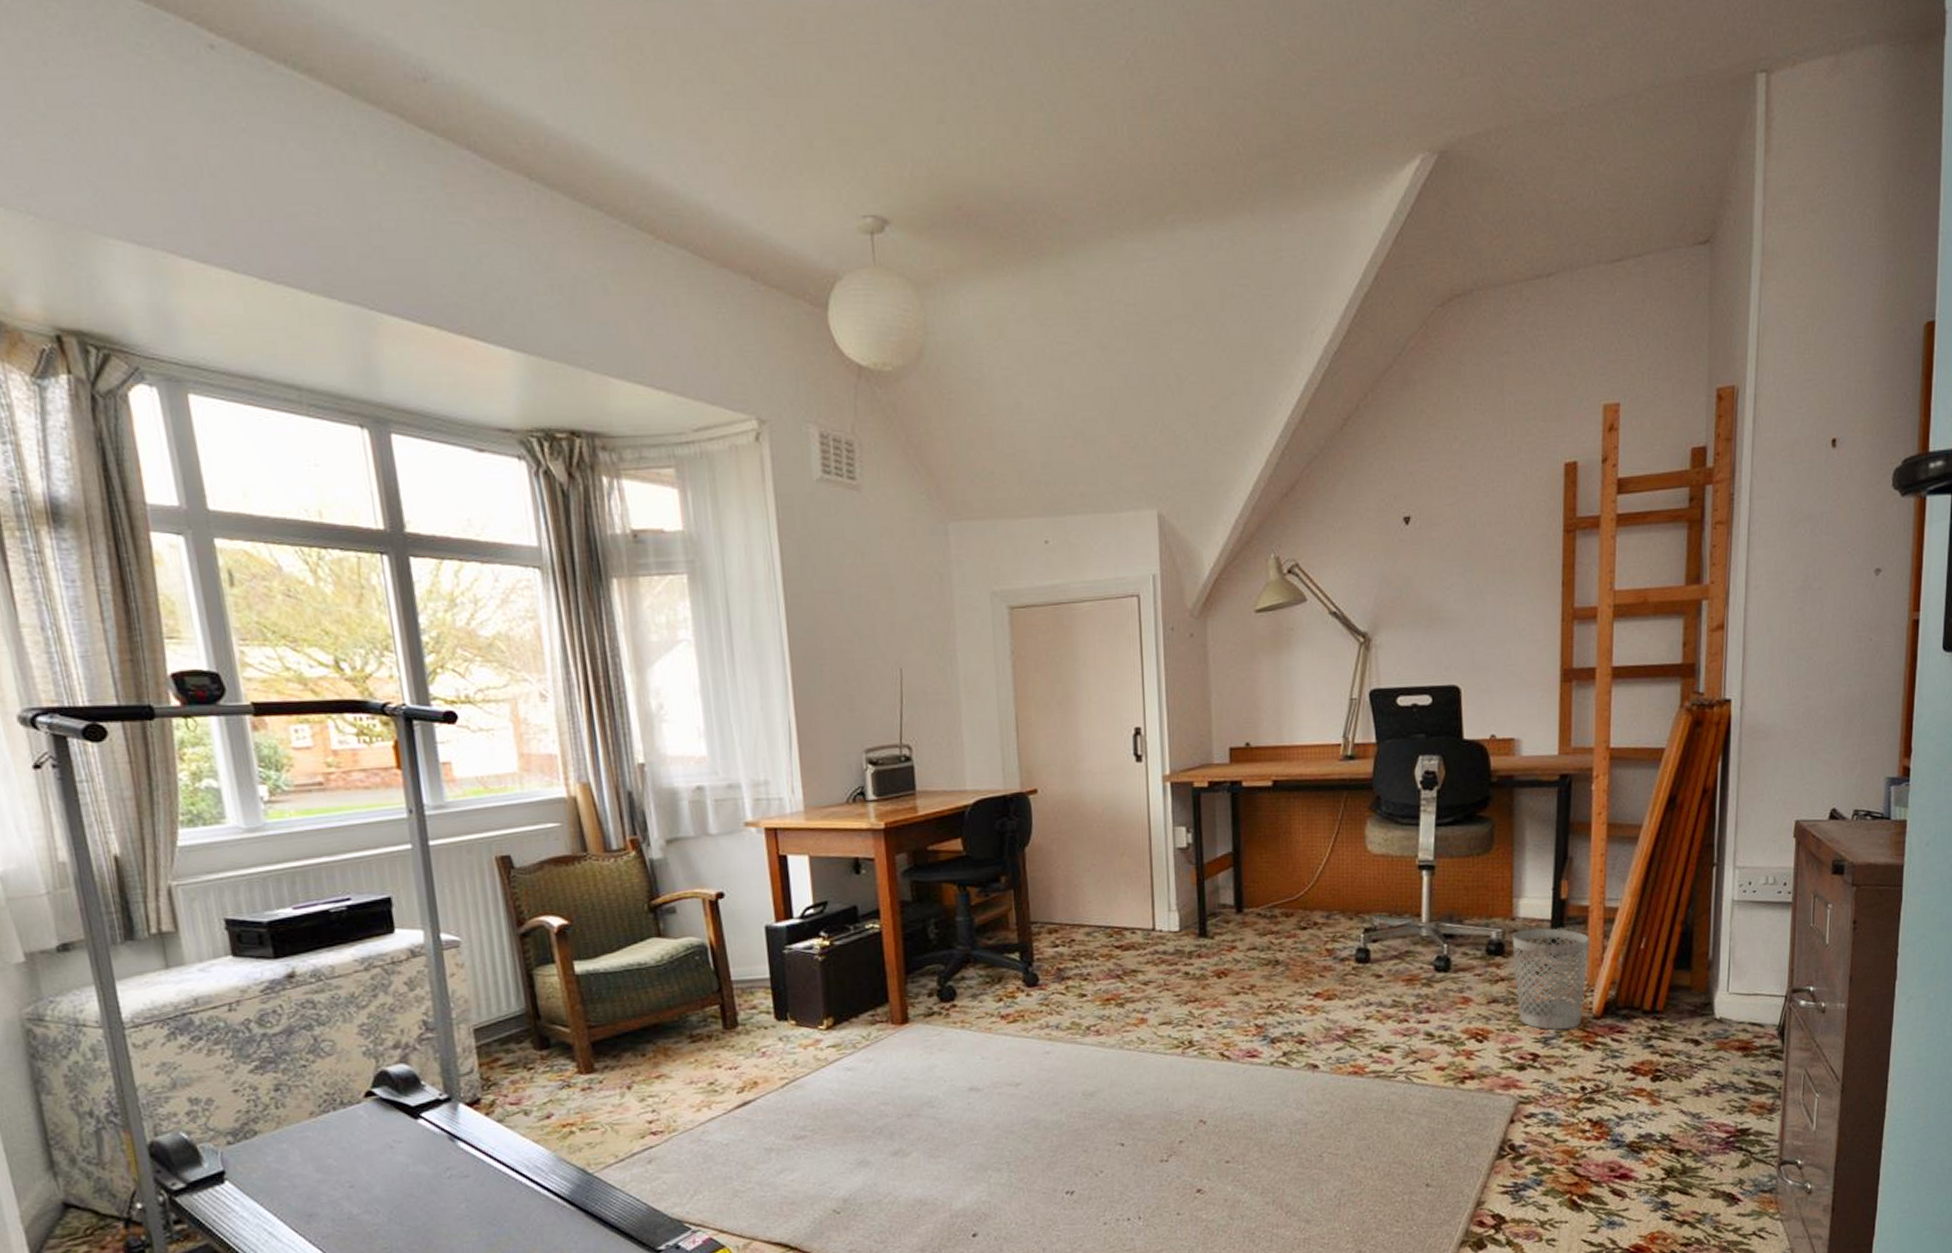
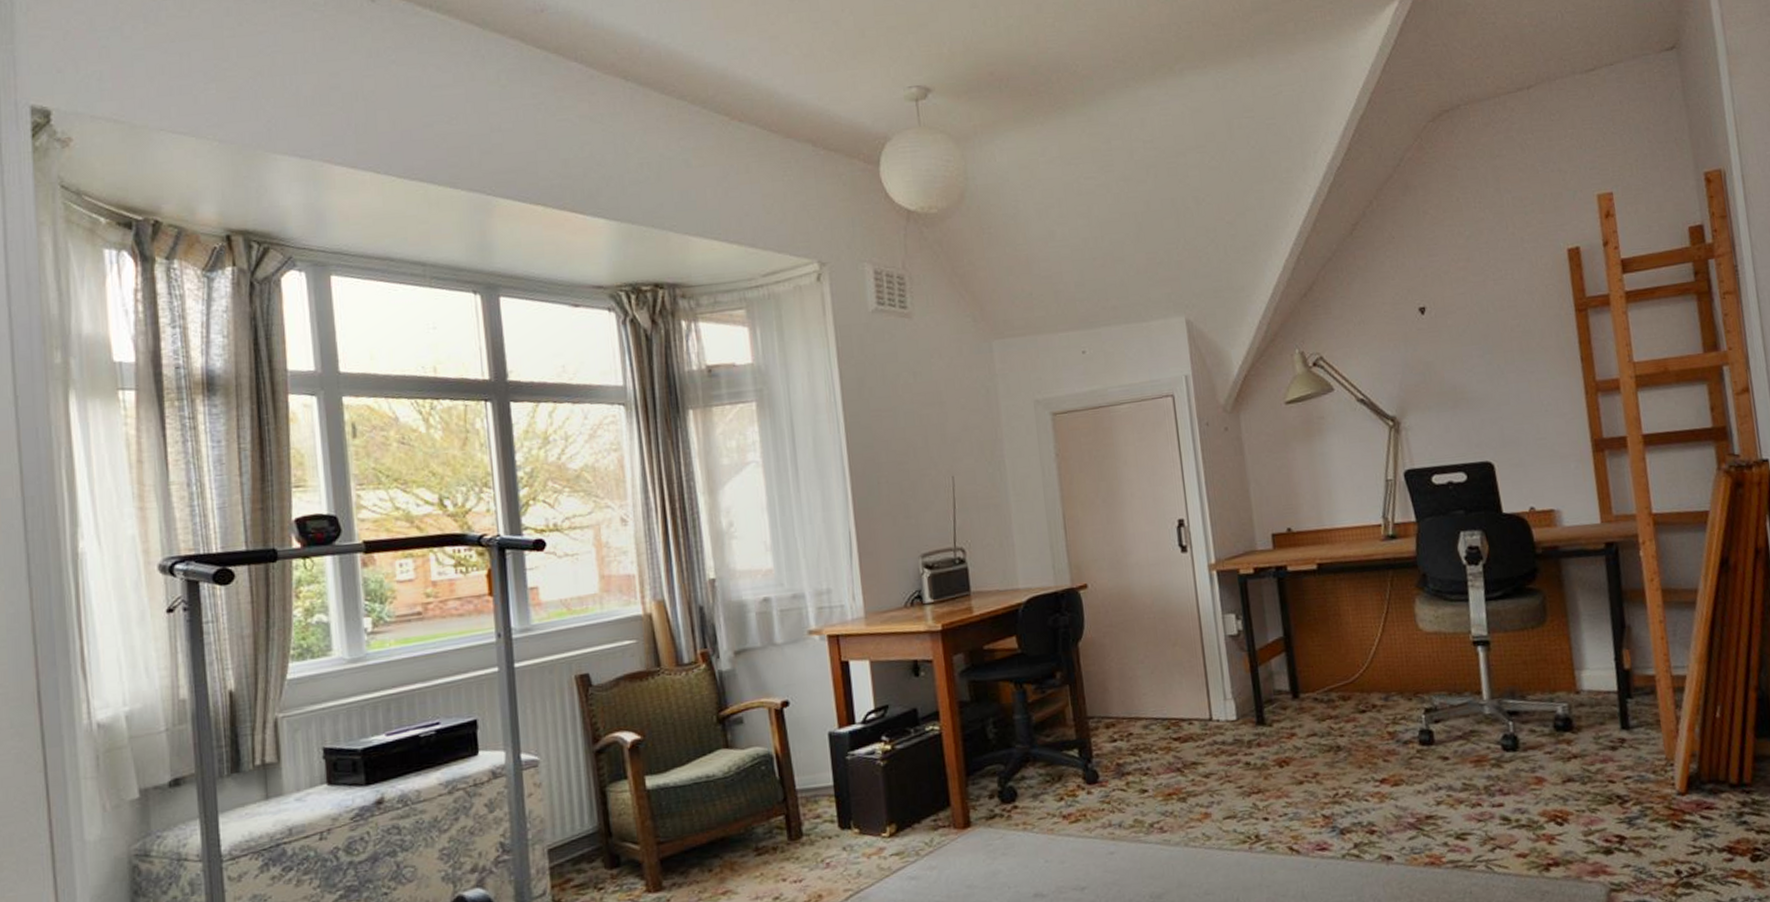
wastebasket: present [1512,928,1590,1031] -> none [1578,700,1666,810]

